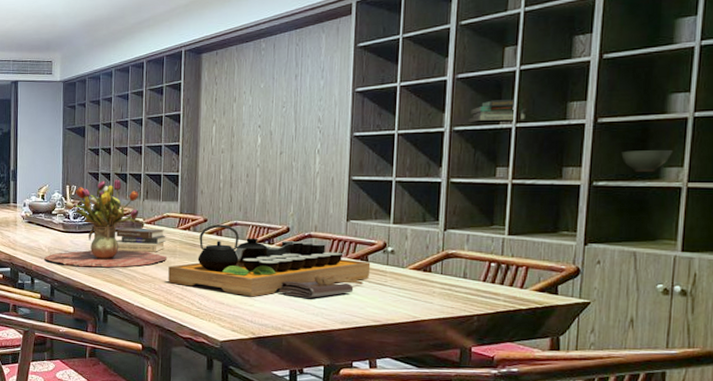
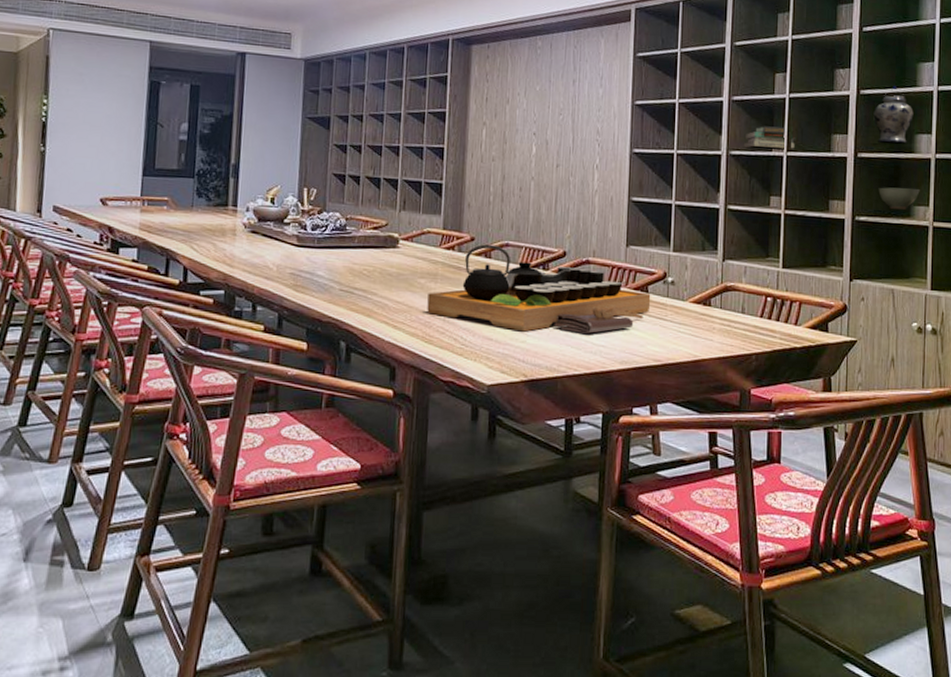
flower arrangement: present [44,179,168,268] -> none [271,184,427,293]
books: present [116,227,166,252] -> none [364,244,426,275]
ginger jar: none [618,45,668,107] -> present [873,85,914,145]

